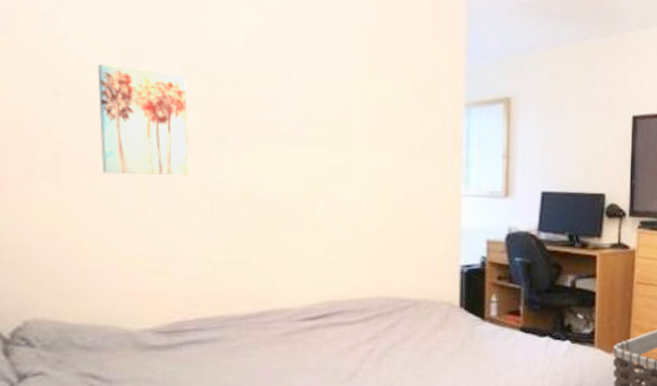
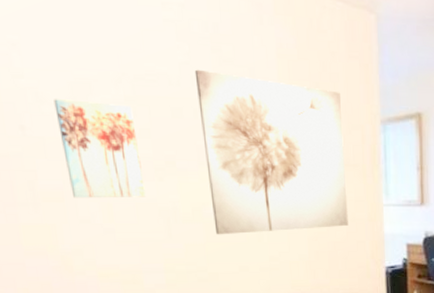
wall art: none [262,41,423,222] -> present [194,69,348,235]

